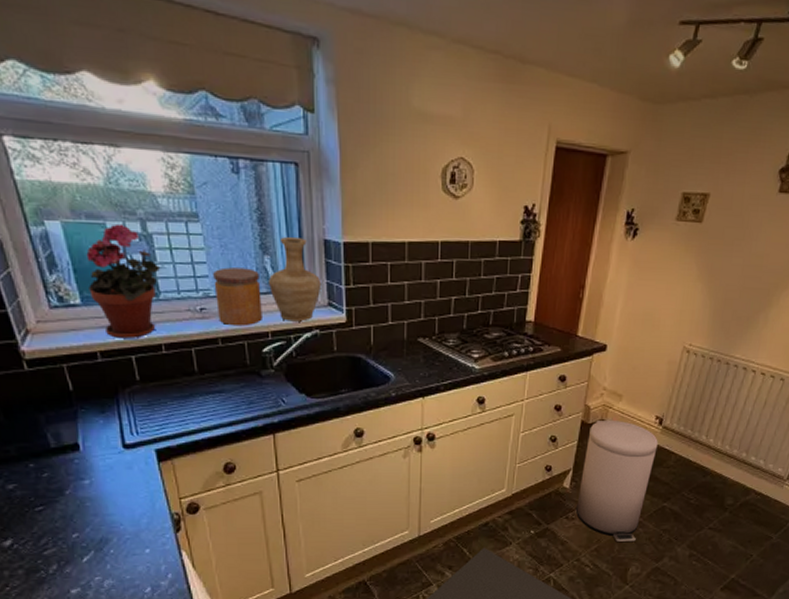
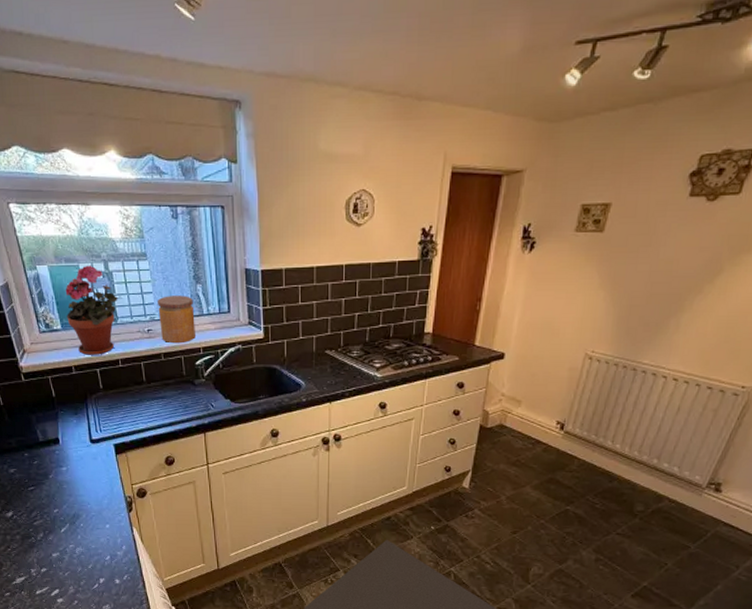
vase: present [269,236,322,322] -> none [201,267,243,338]
pedal bin: present [575,419,658,543] -> none [475,424,560,543]

